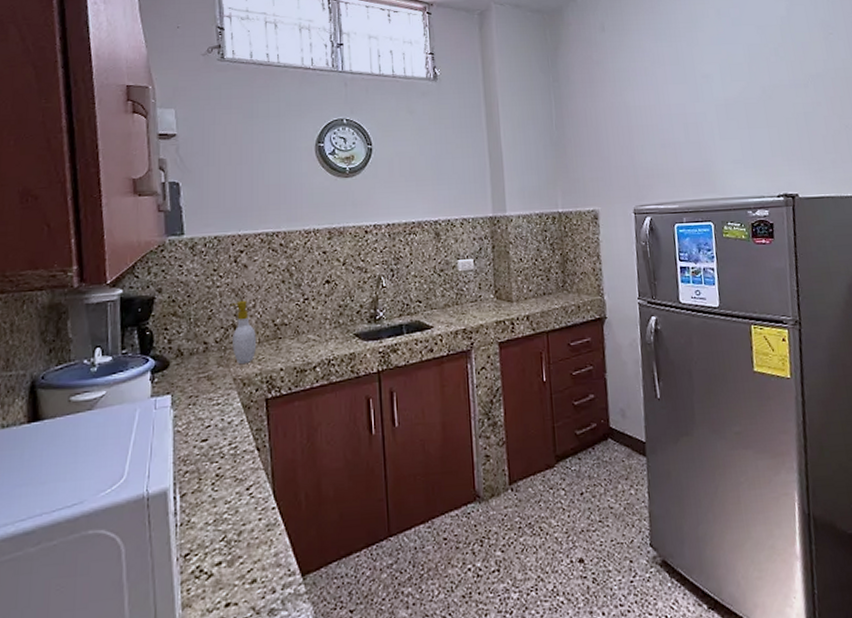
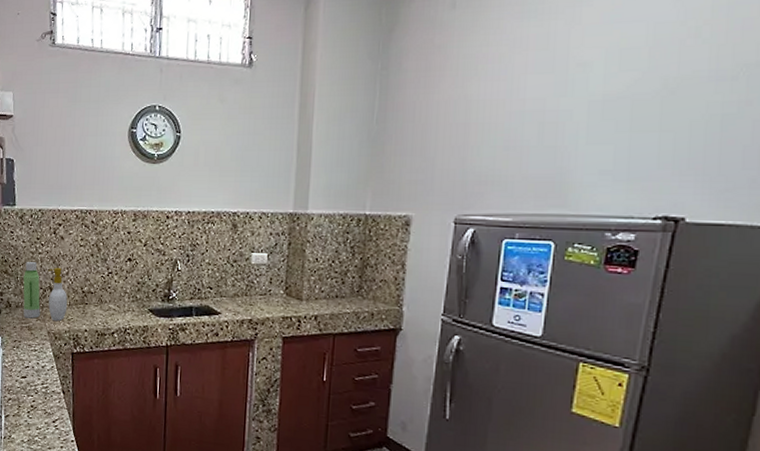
water bottle: none [198,298,222,366] -> present [23,262,40,319]

